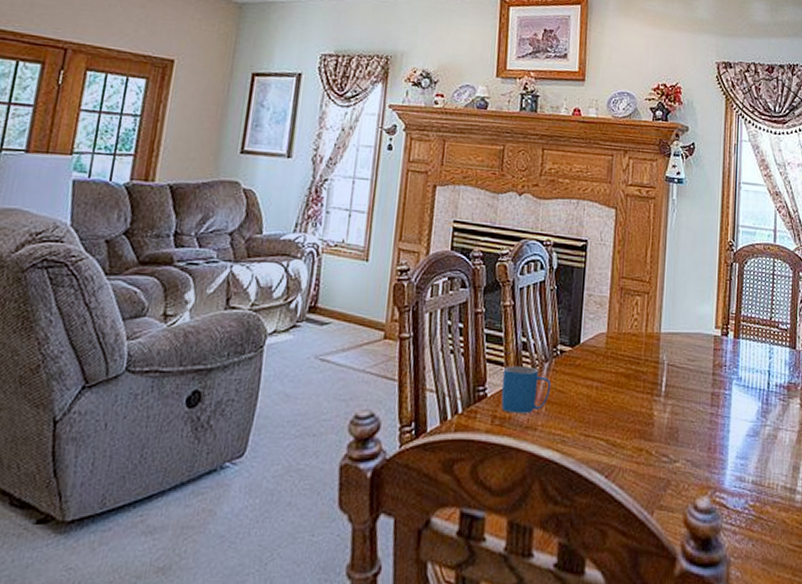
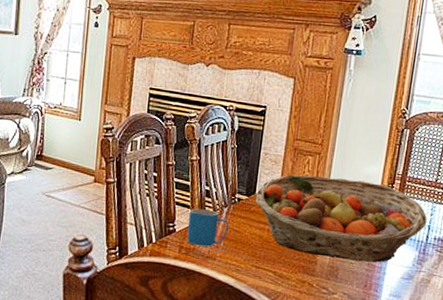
fruit basket: none [580,318,766,419] -> present [255,174,427,263]

